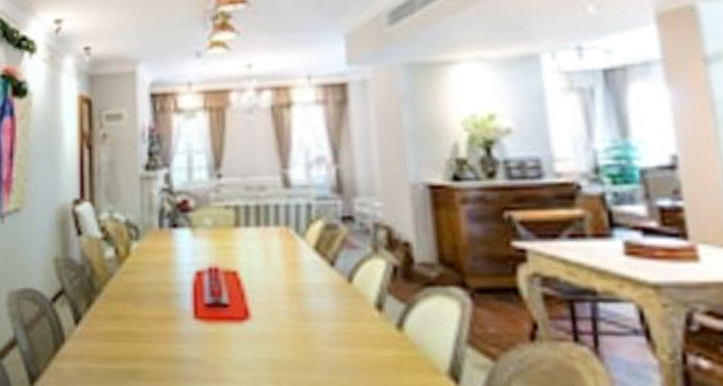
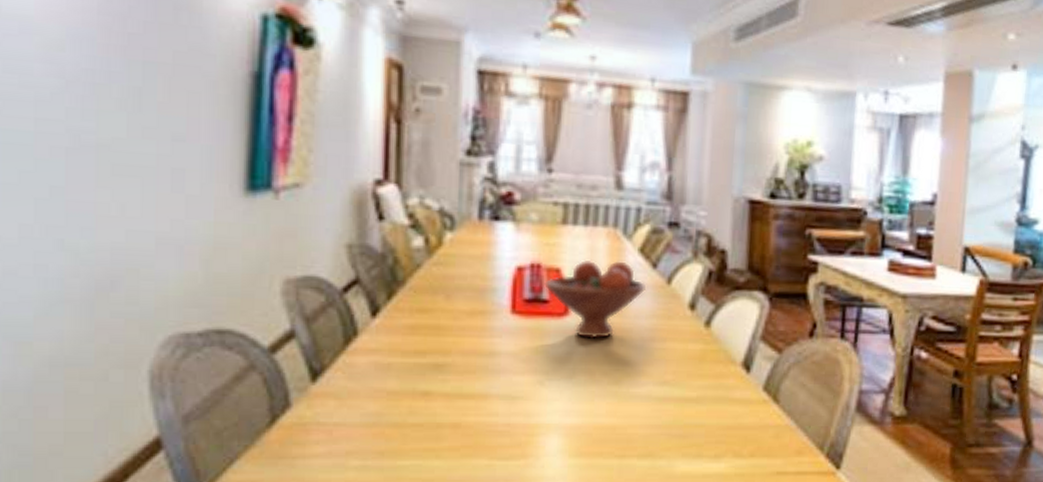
fruit bowl: none [223,260,327,344] -> present [544,259,647,339]

